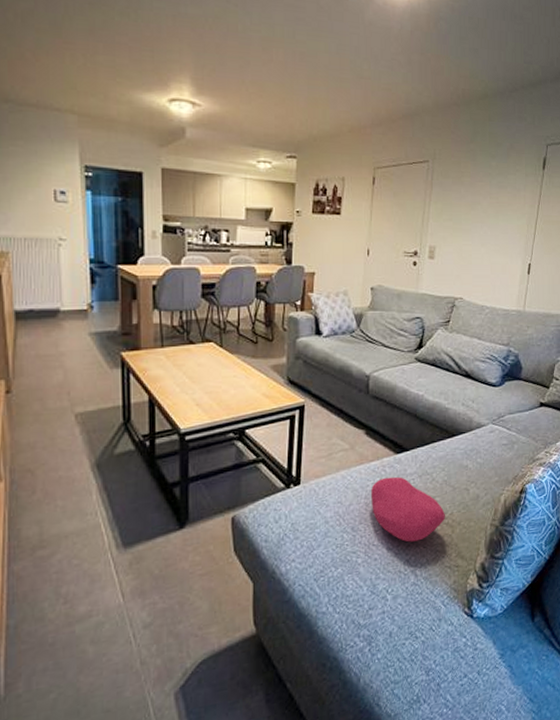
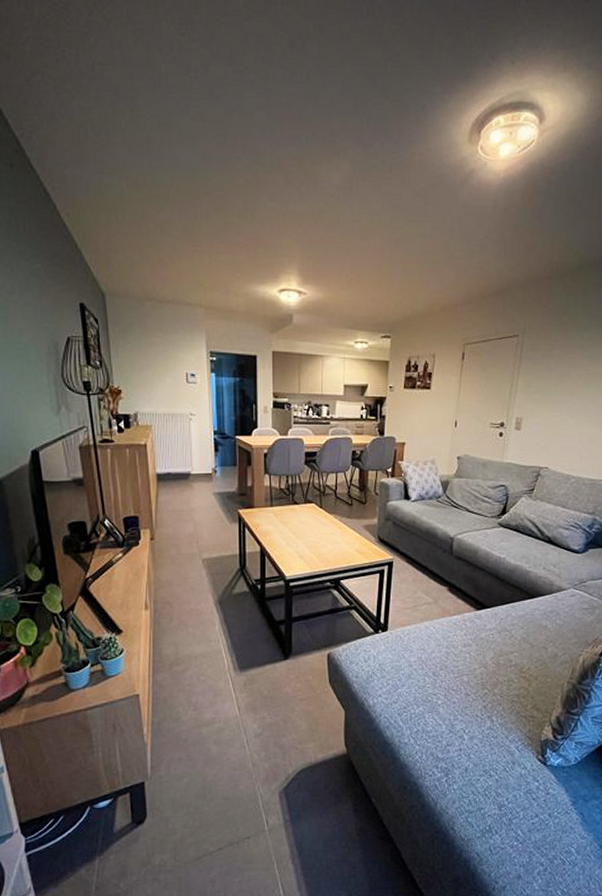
cushion: present [370,476,445,543] -> none [451,630,522,691]

